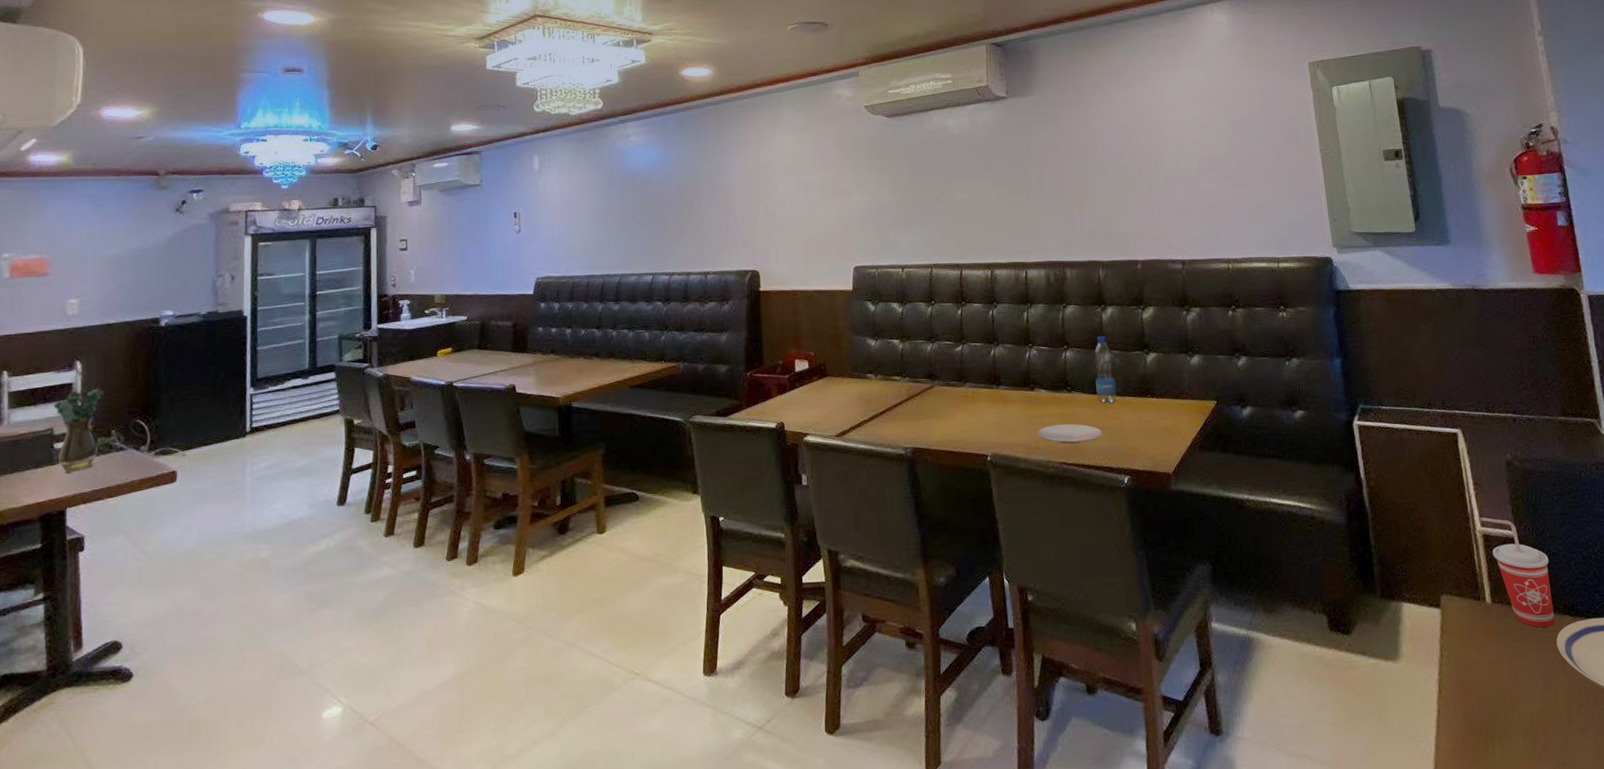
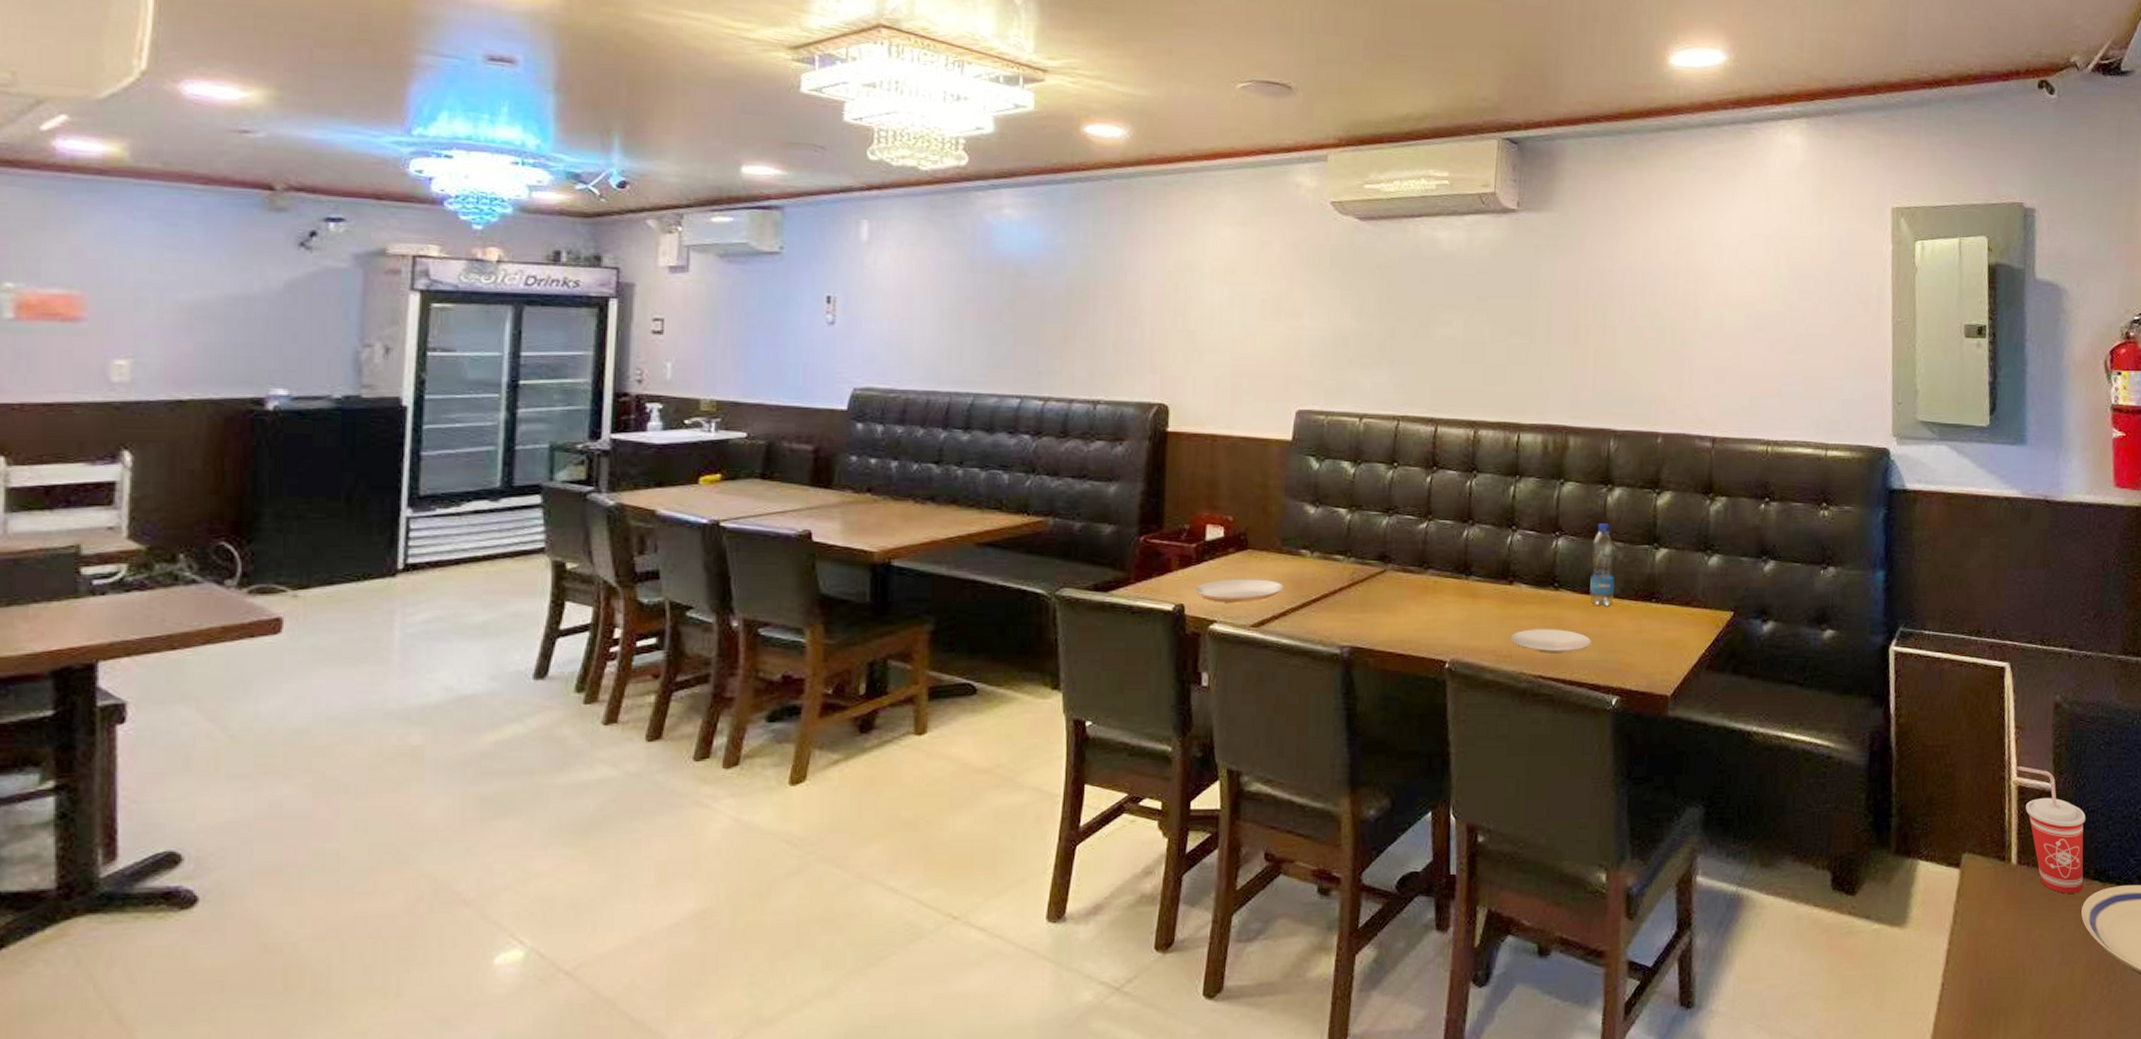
vase: present [53,386,104,472] -> none [82,488,168,610]
plate: none [790,399,857,419] -> present [1194,579,1284,603]

